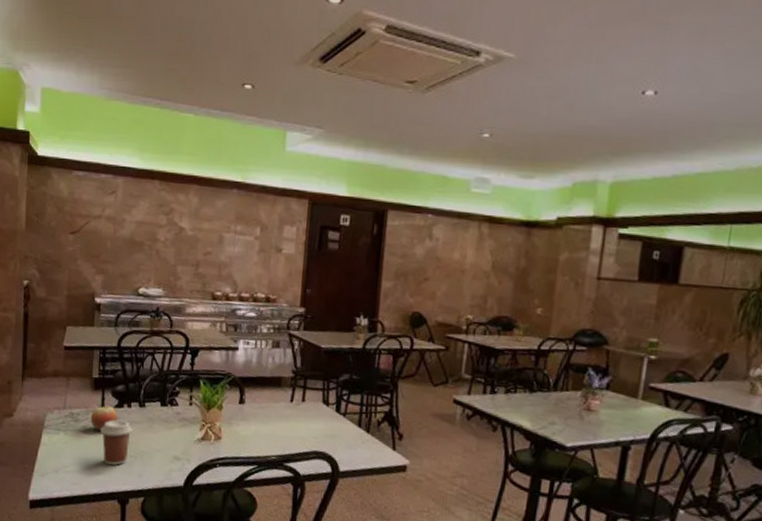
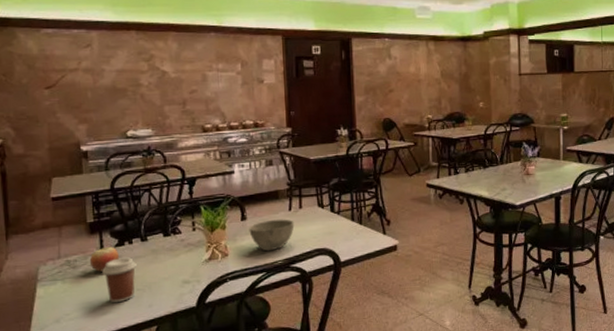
bowl: none [245,408,294,444] -> present [249,219,295,252]

